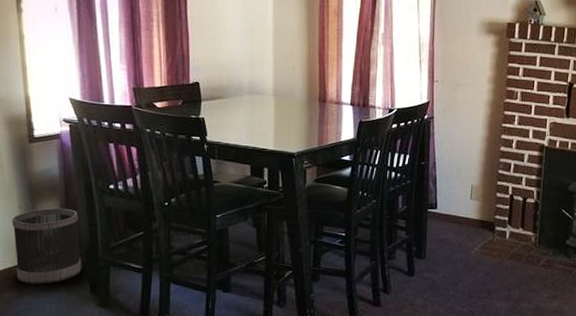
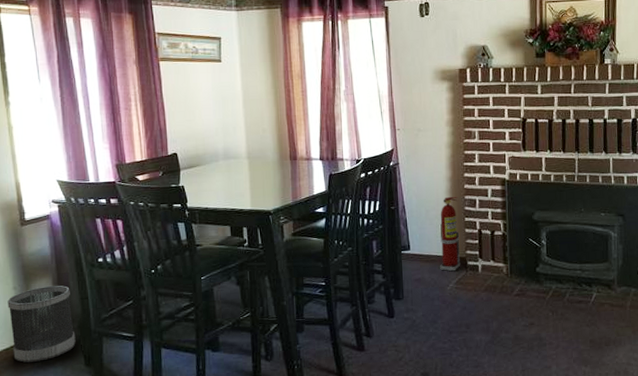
fire extinguisher: none [466,157,492,235] -> present [440,196,461,272]

